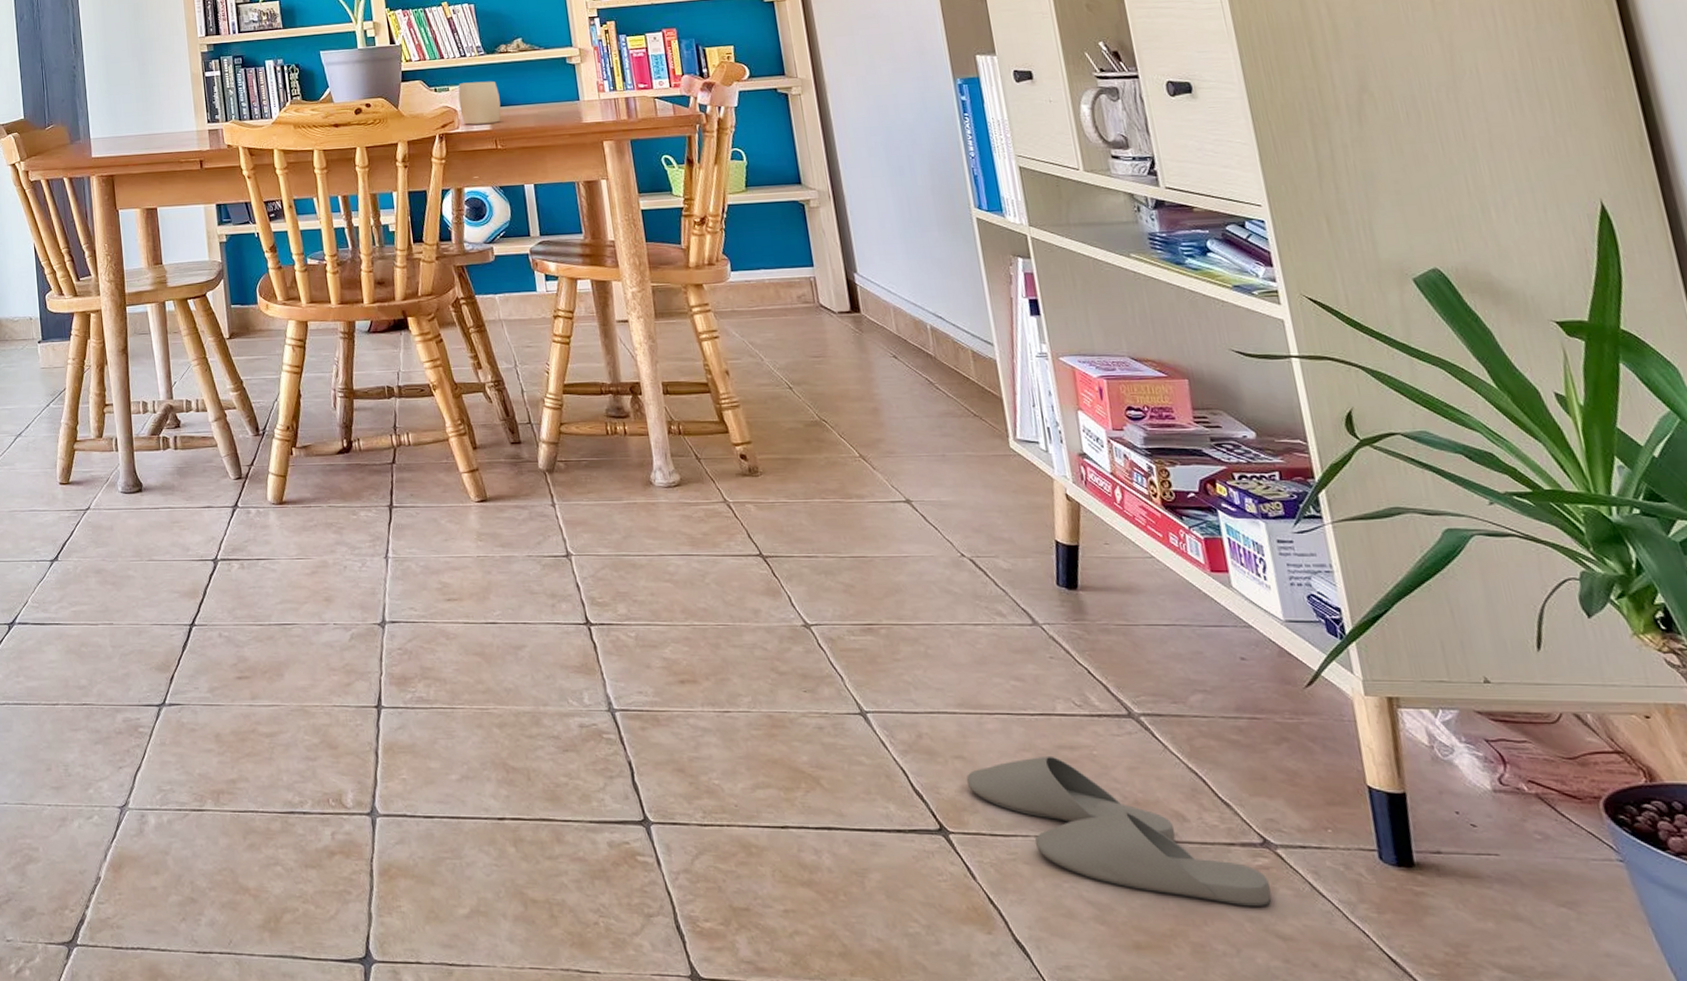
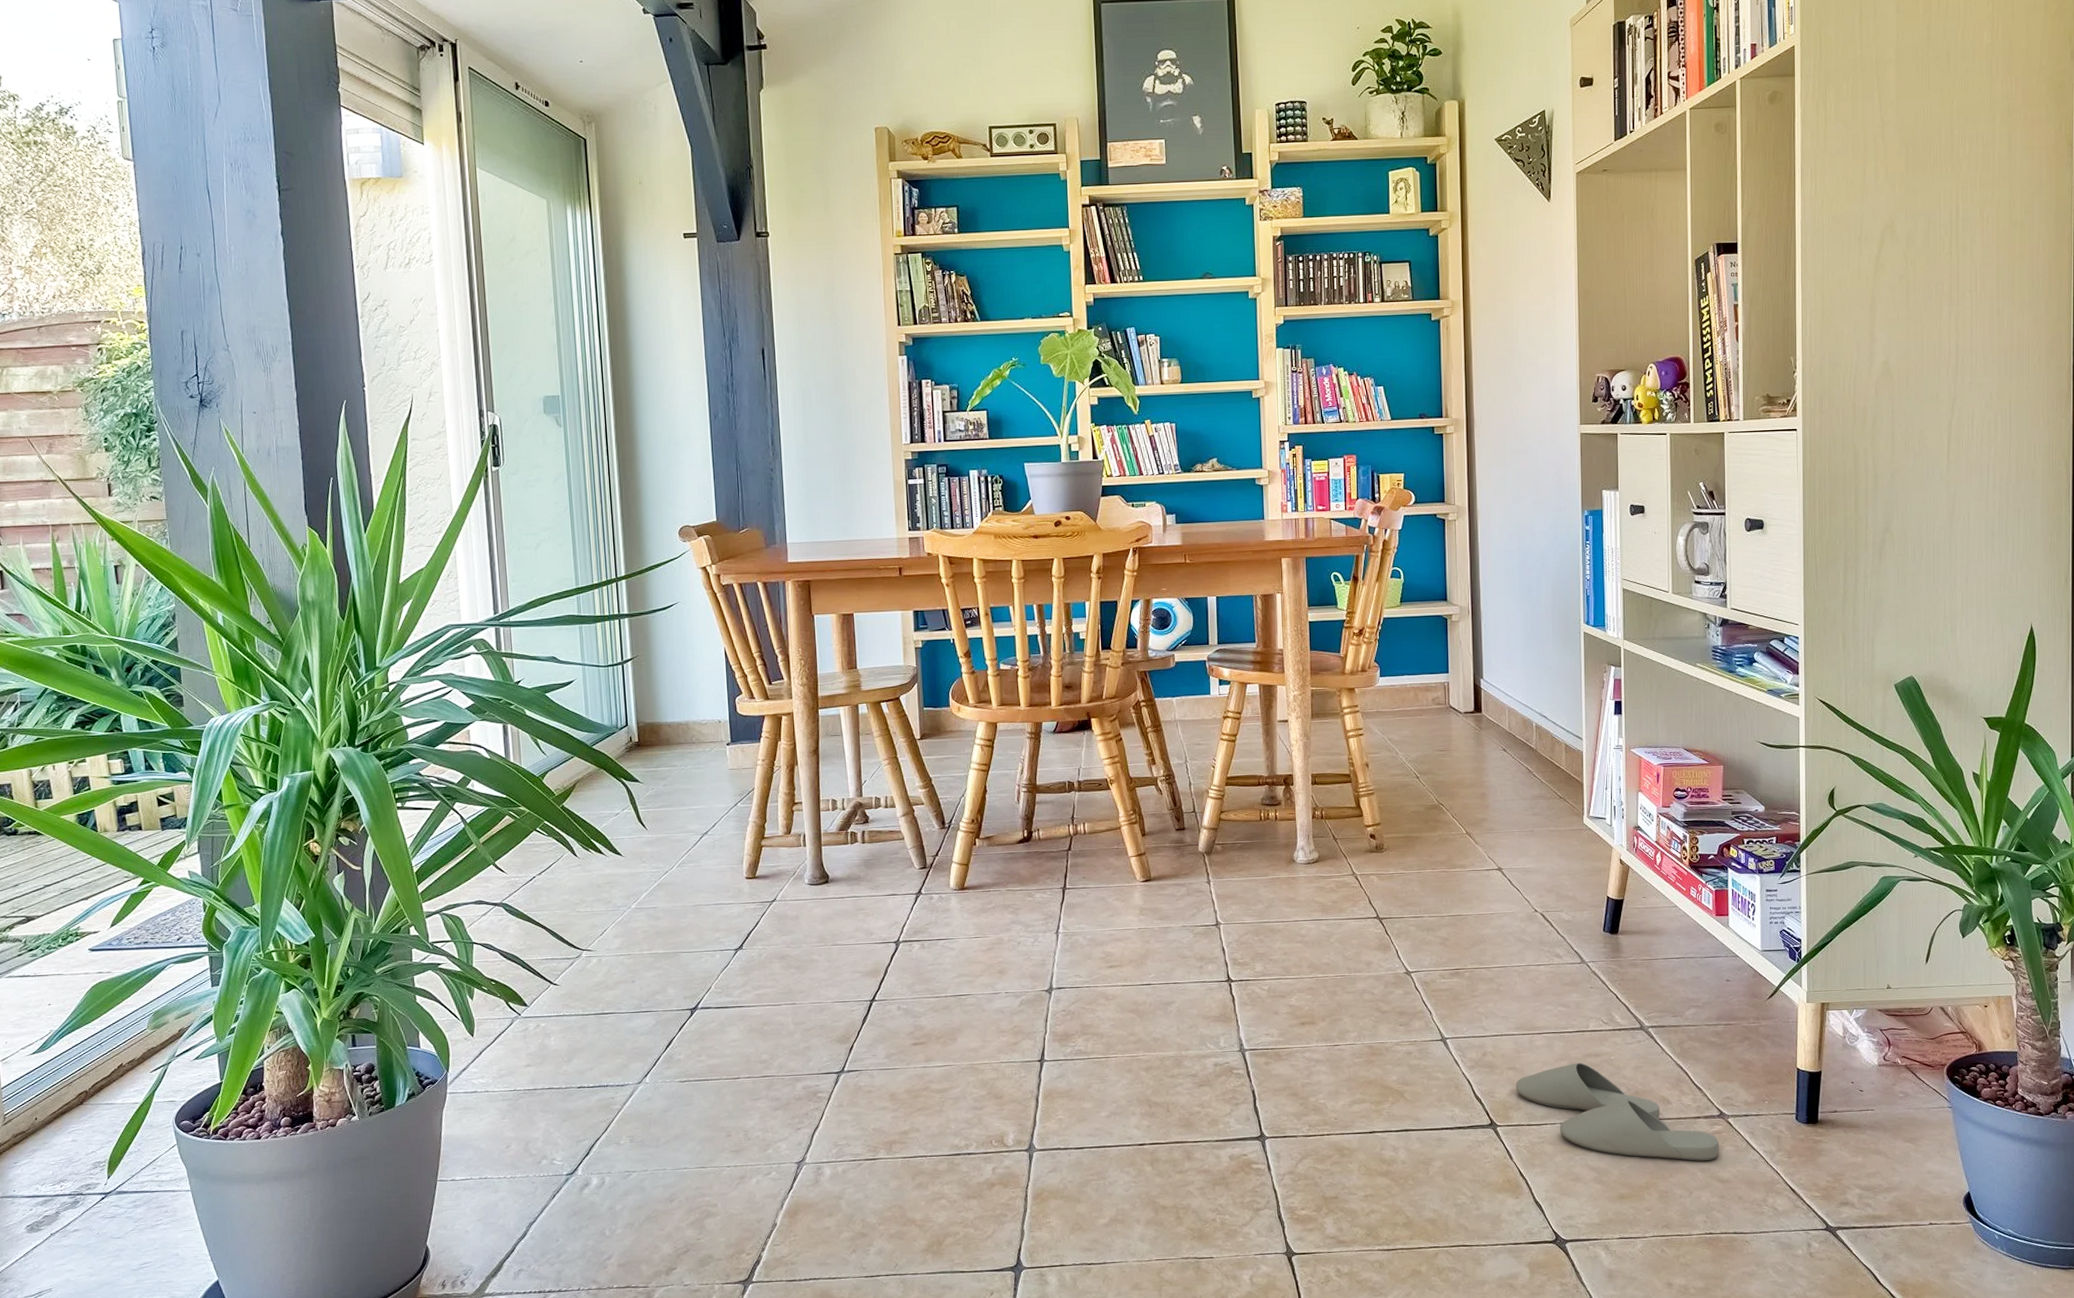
mug: present [458,81,501,125] -> none [1154,498,1192,540]

